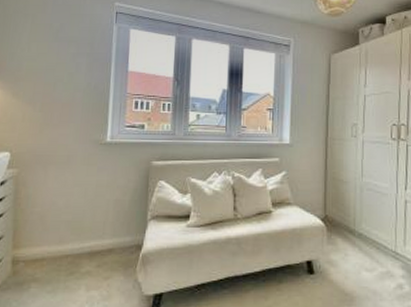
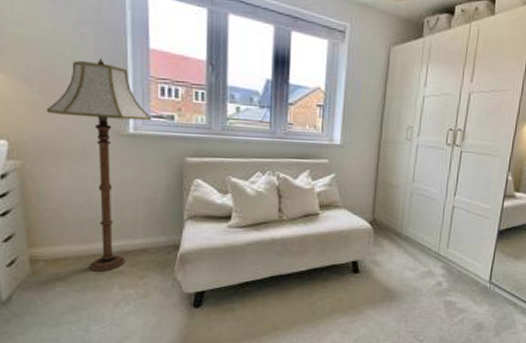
floor lamp: none [43,81,126,272] -> present [46,58,152,271]

